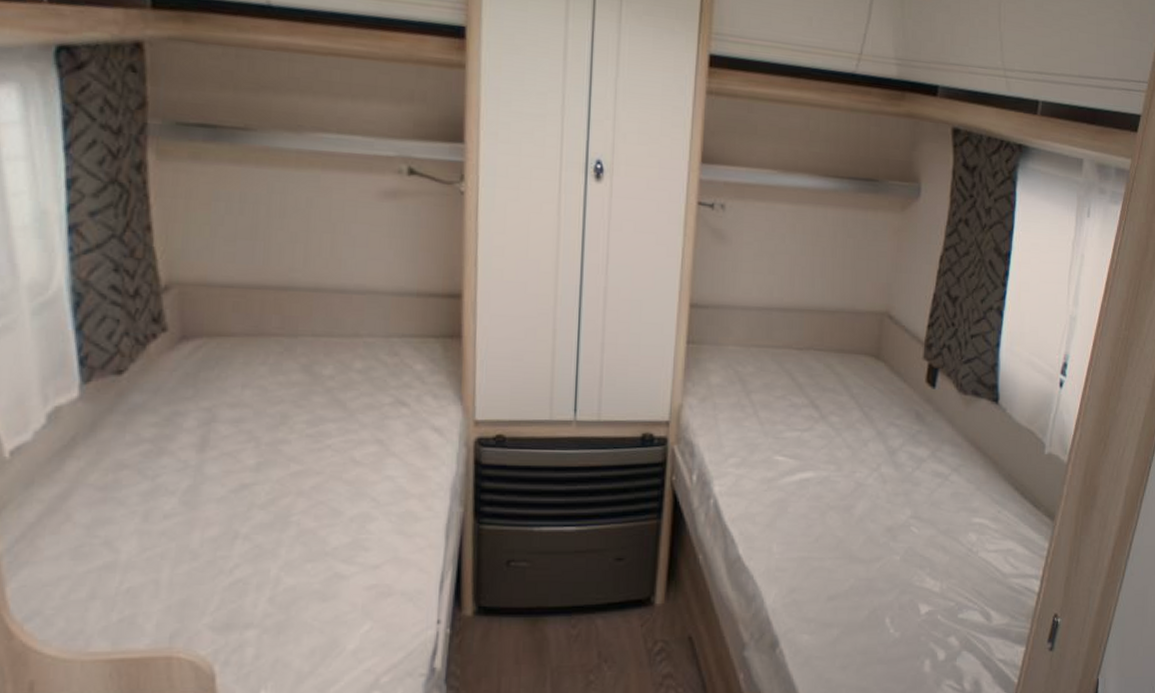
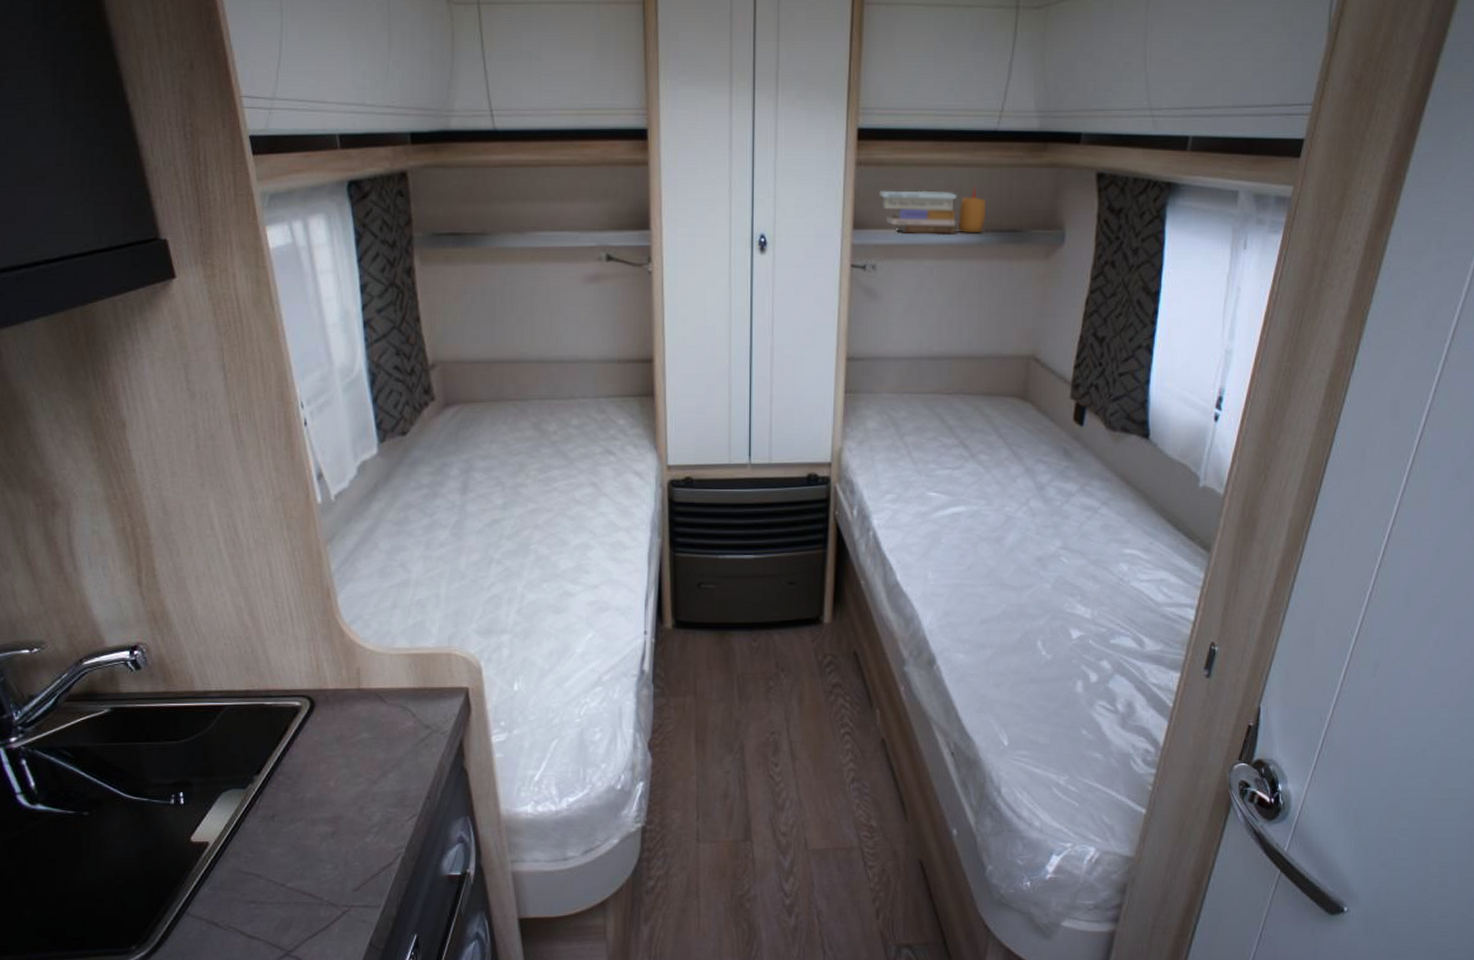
books: none [730,123,813,177] -> present [878,190,957,235]
candle: none [812,129,843,179] -> present [957,186,987,234]

